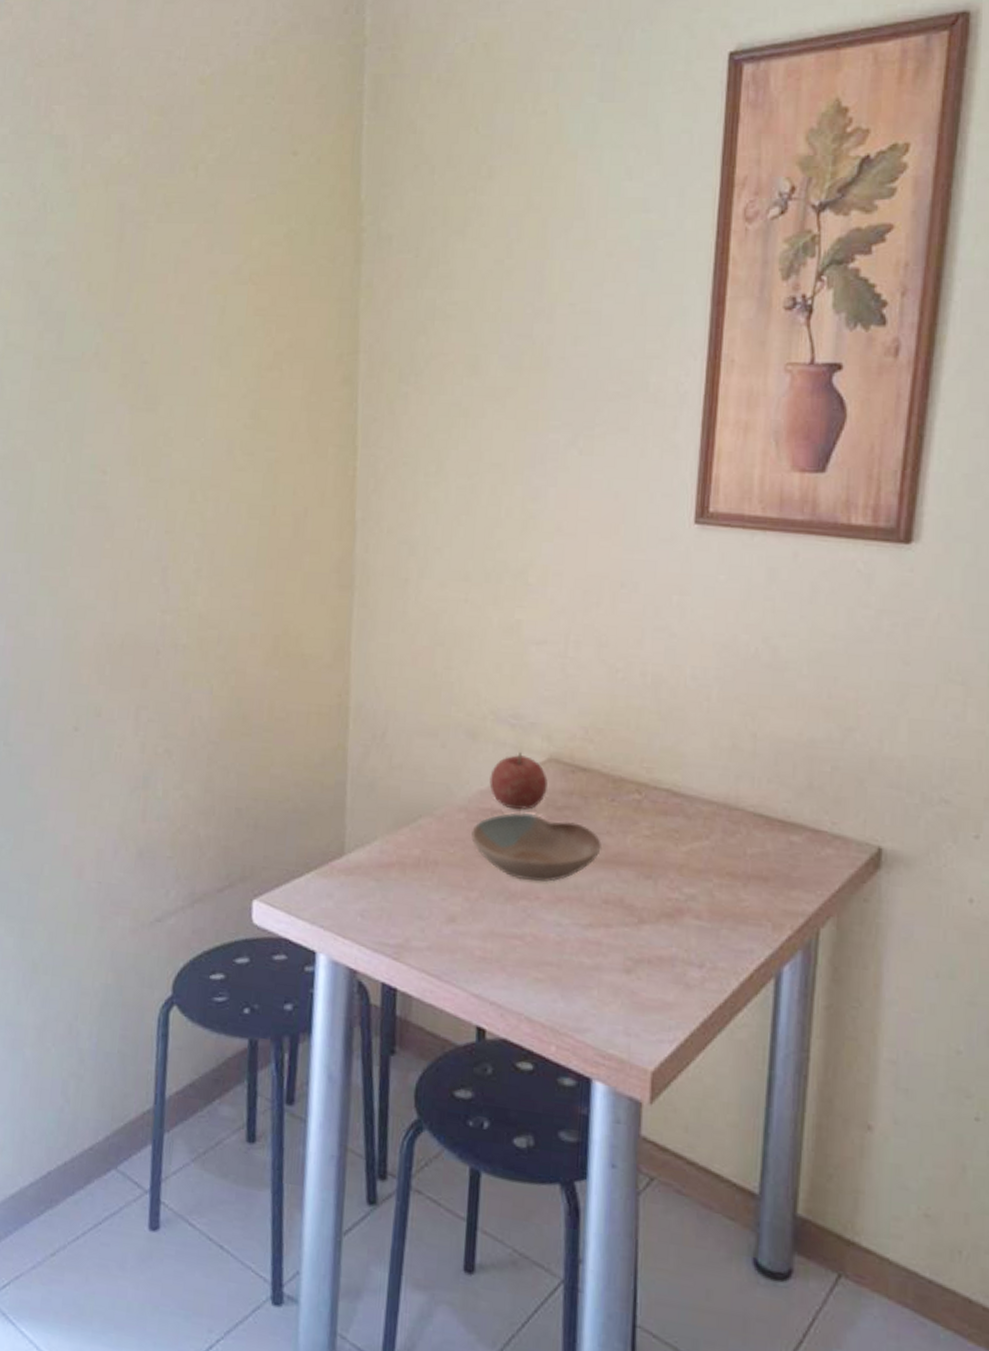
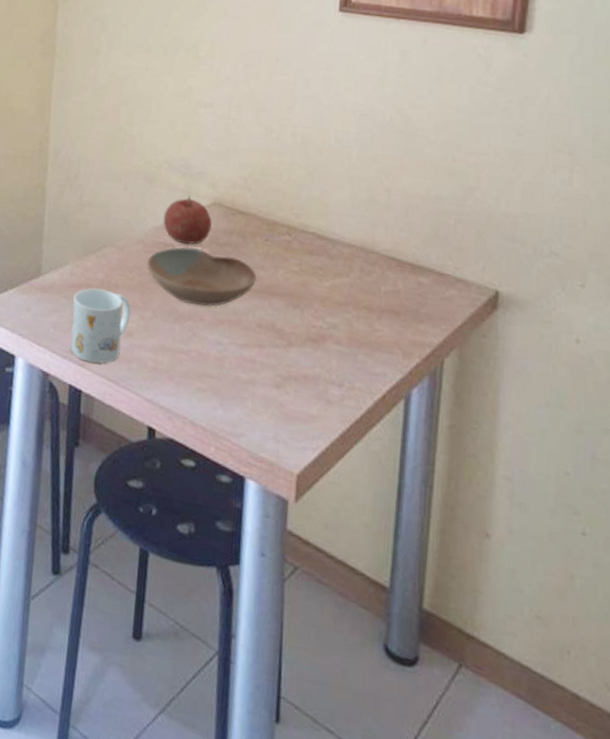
mug: none [382,866,453,956] -> present [70,288,131,364]

